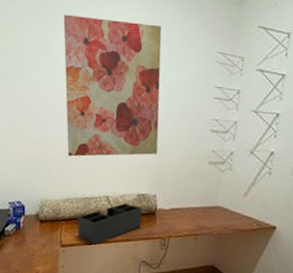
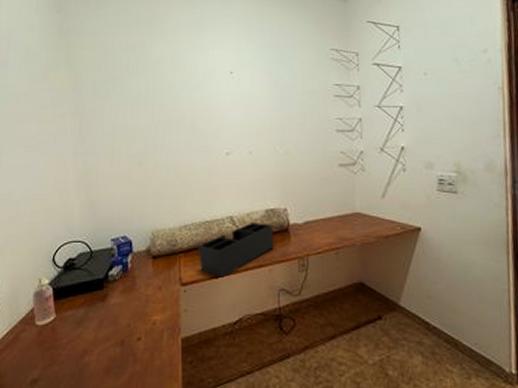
wall art: present [63,14,162,157] -> none [161,20,283,175]

